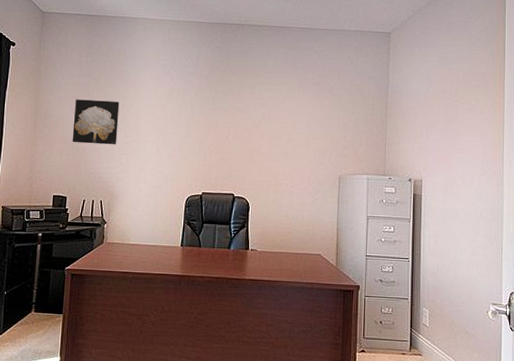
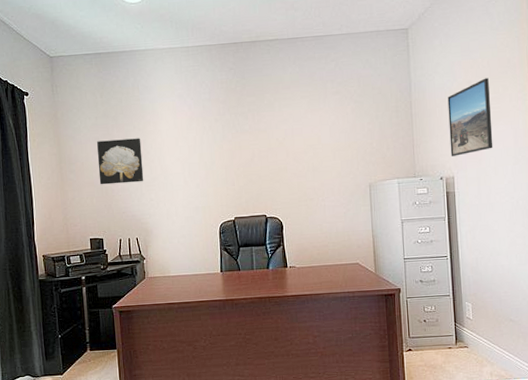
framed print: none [421,89,463,160] -> present [447,78,493,157]

